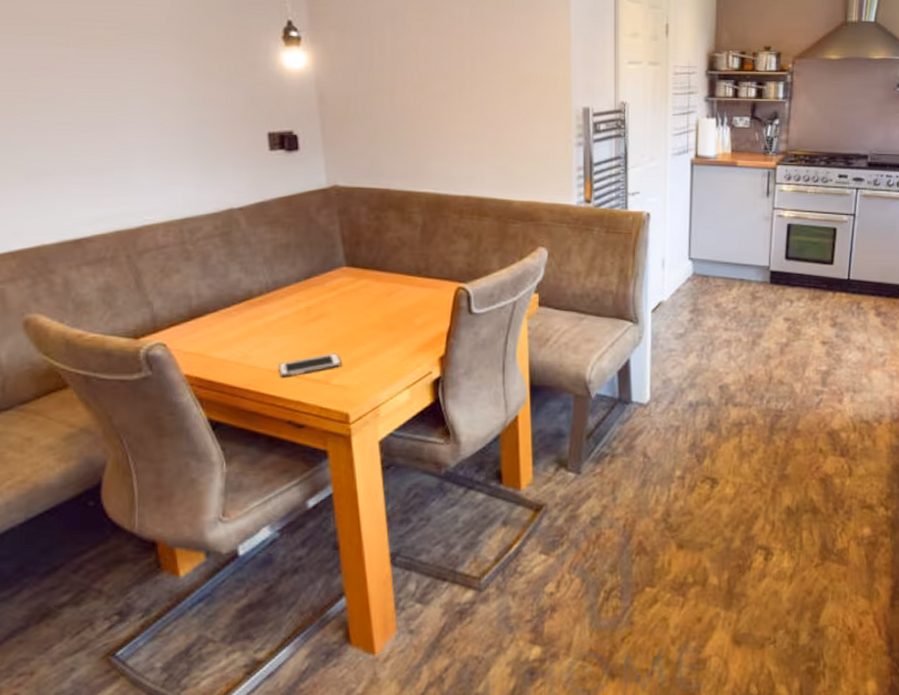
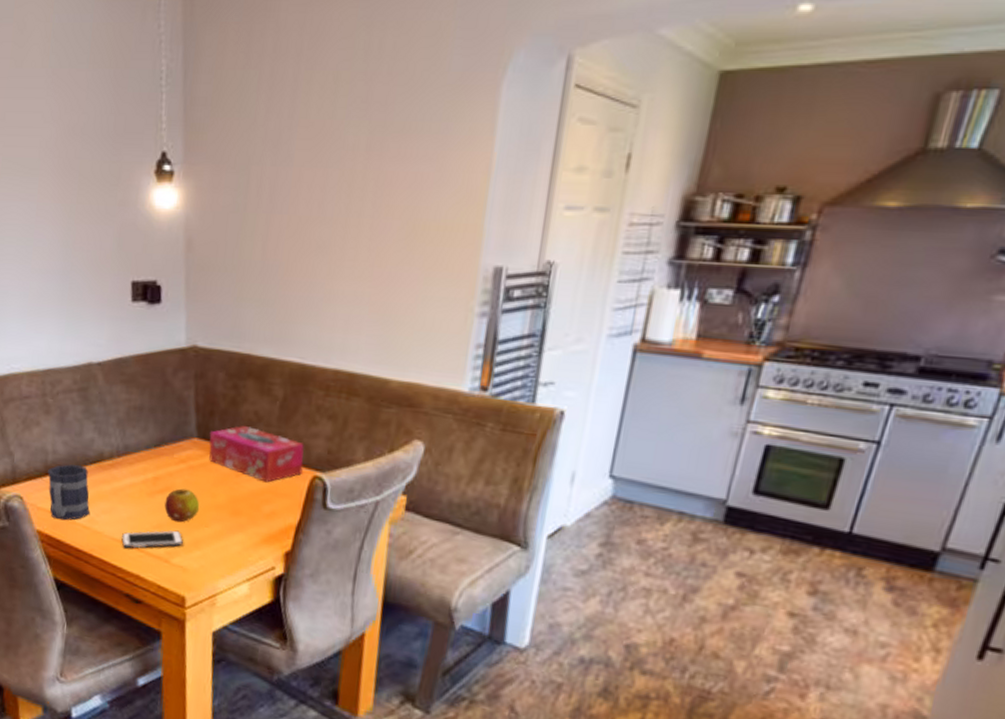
mug: none [193,306,243,361] -> present [48,464,91,521]
fruit: none [320,314,355,345] -> present [164,488,200,523]
tissue box: none [357,250,447,298] -> present [208,425,304,483]

